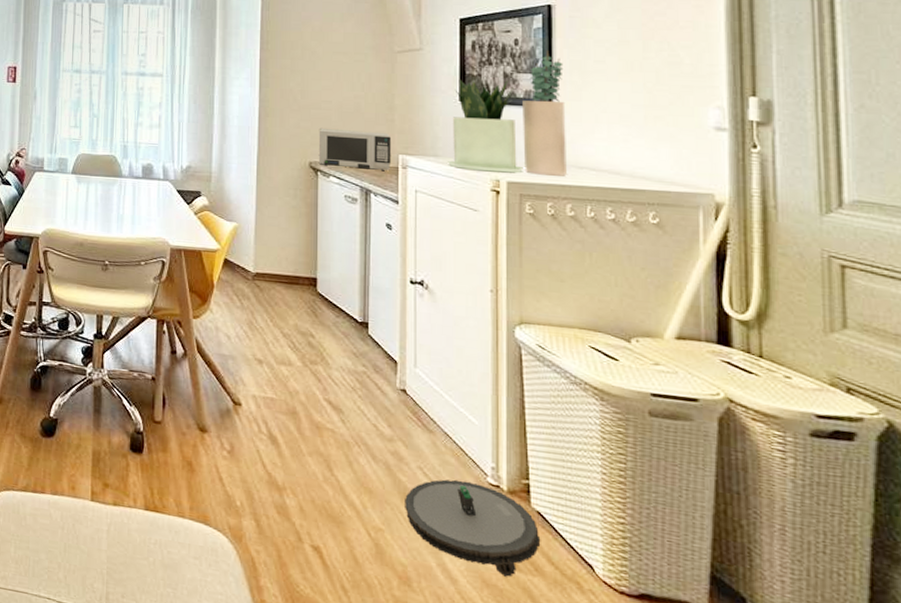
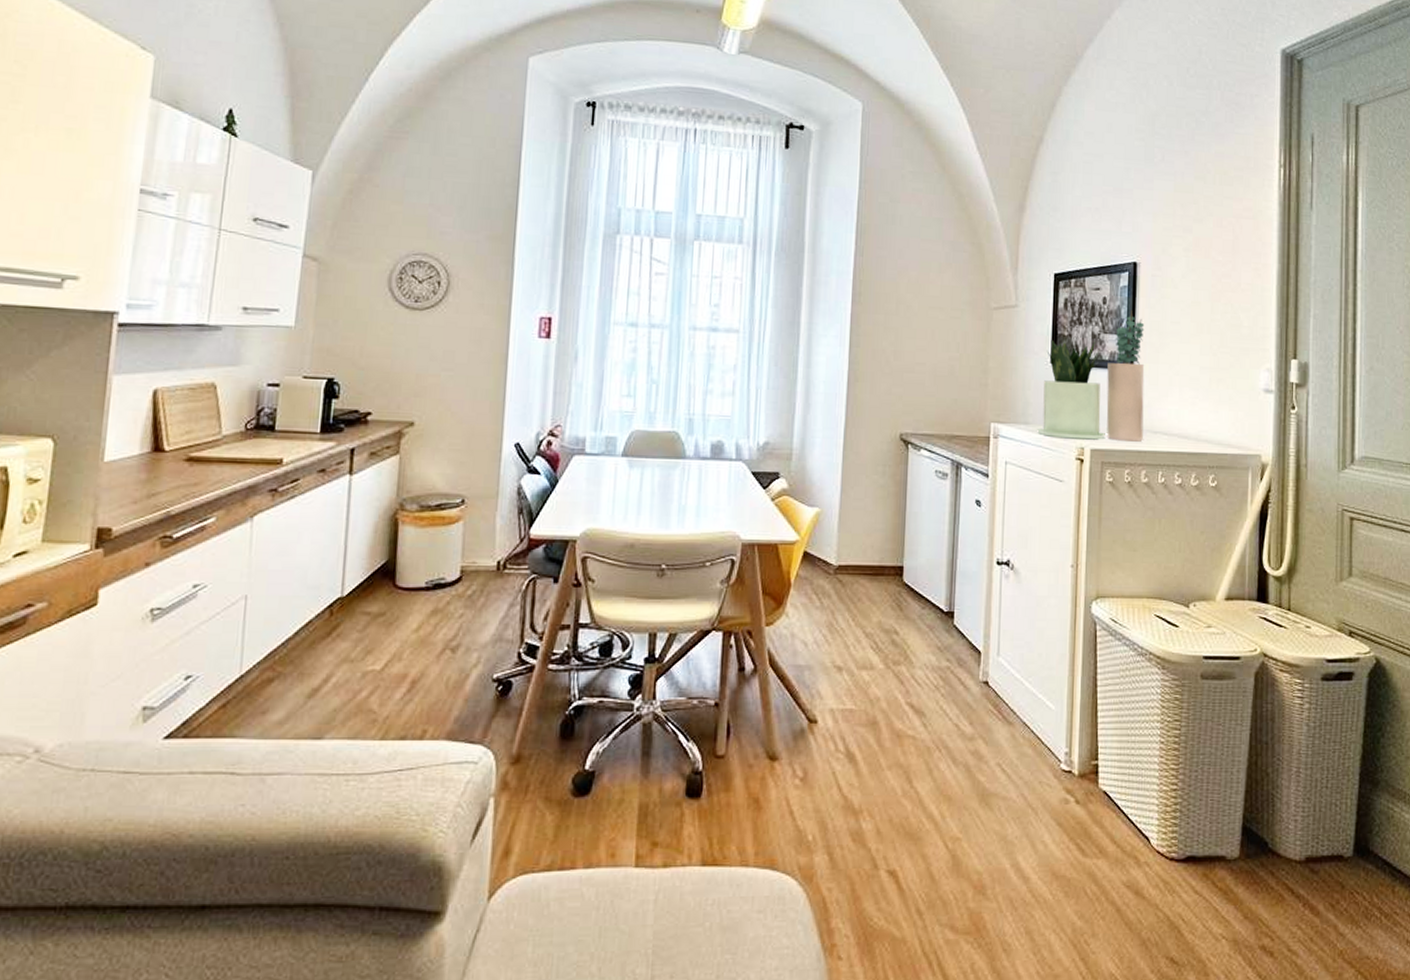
microwave oven: present [318,129,392,171] -> none [909,395,984,442]
robot vacuum: present [405,479,541,577] -> none [983,771,1106,865]

